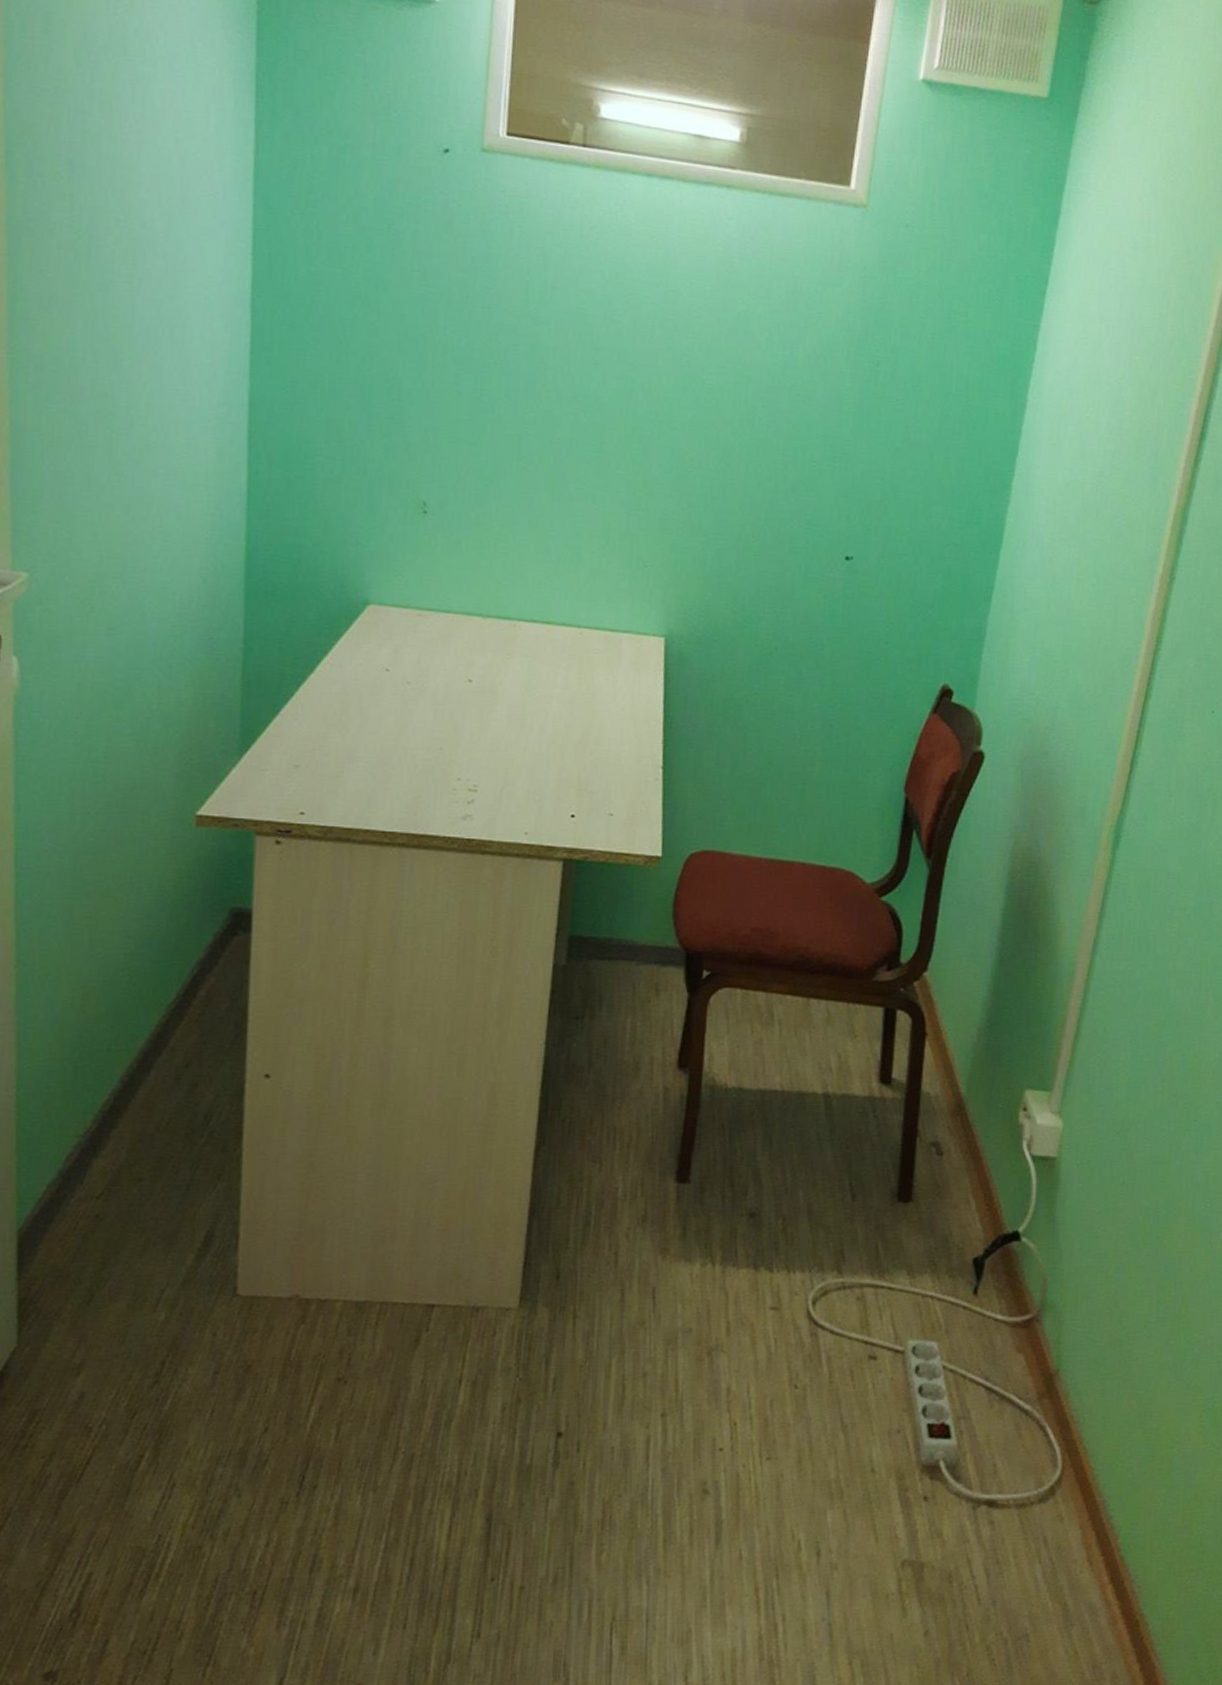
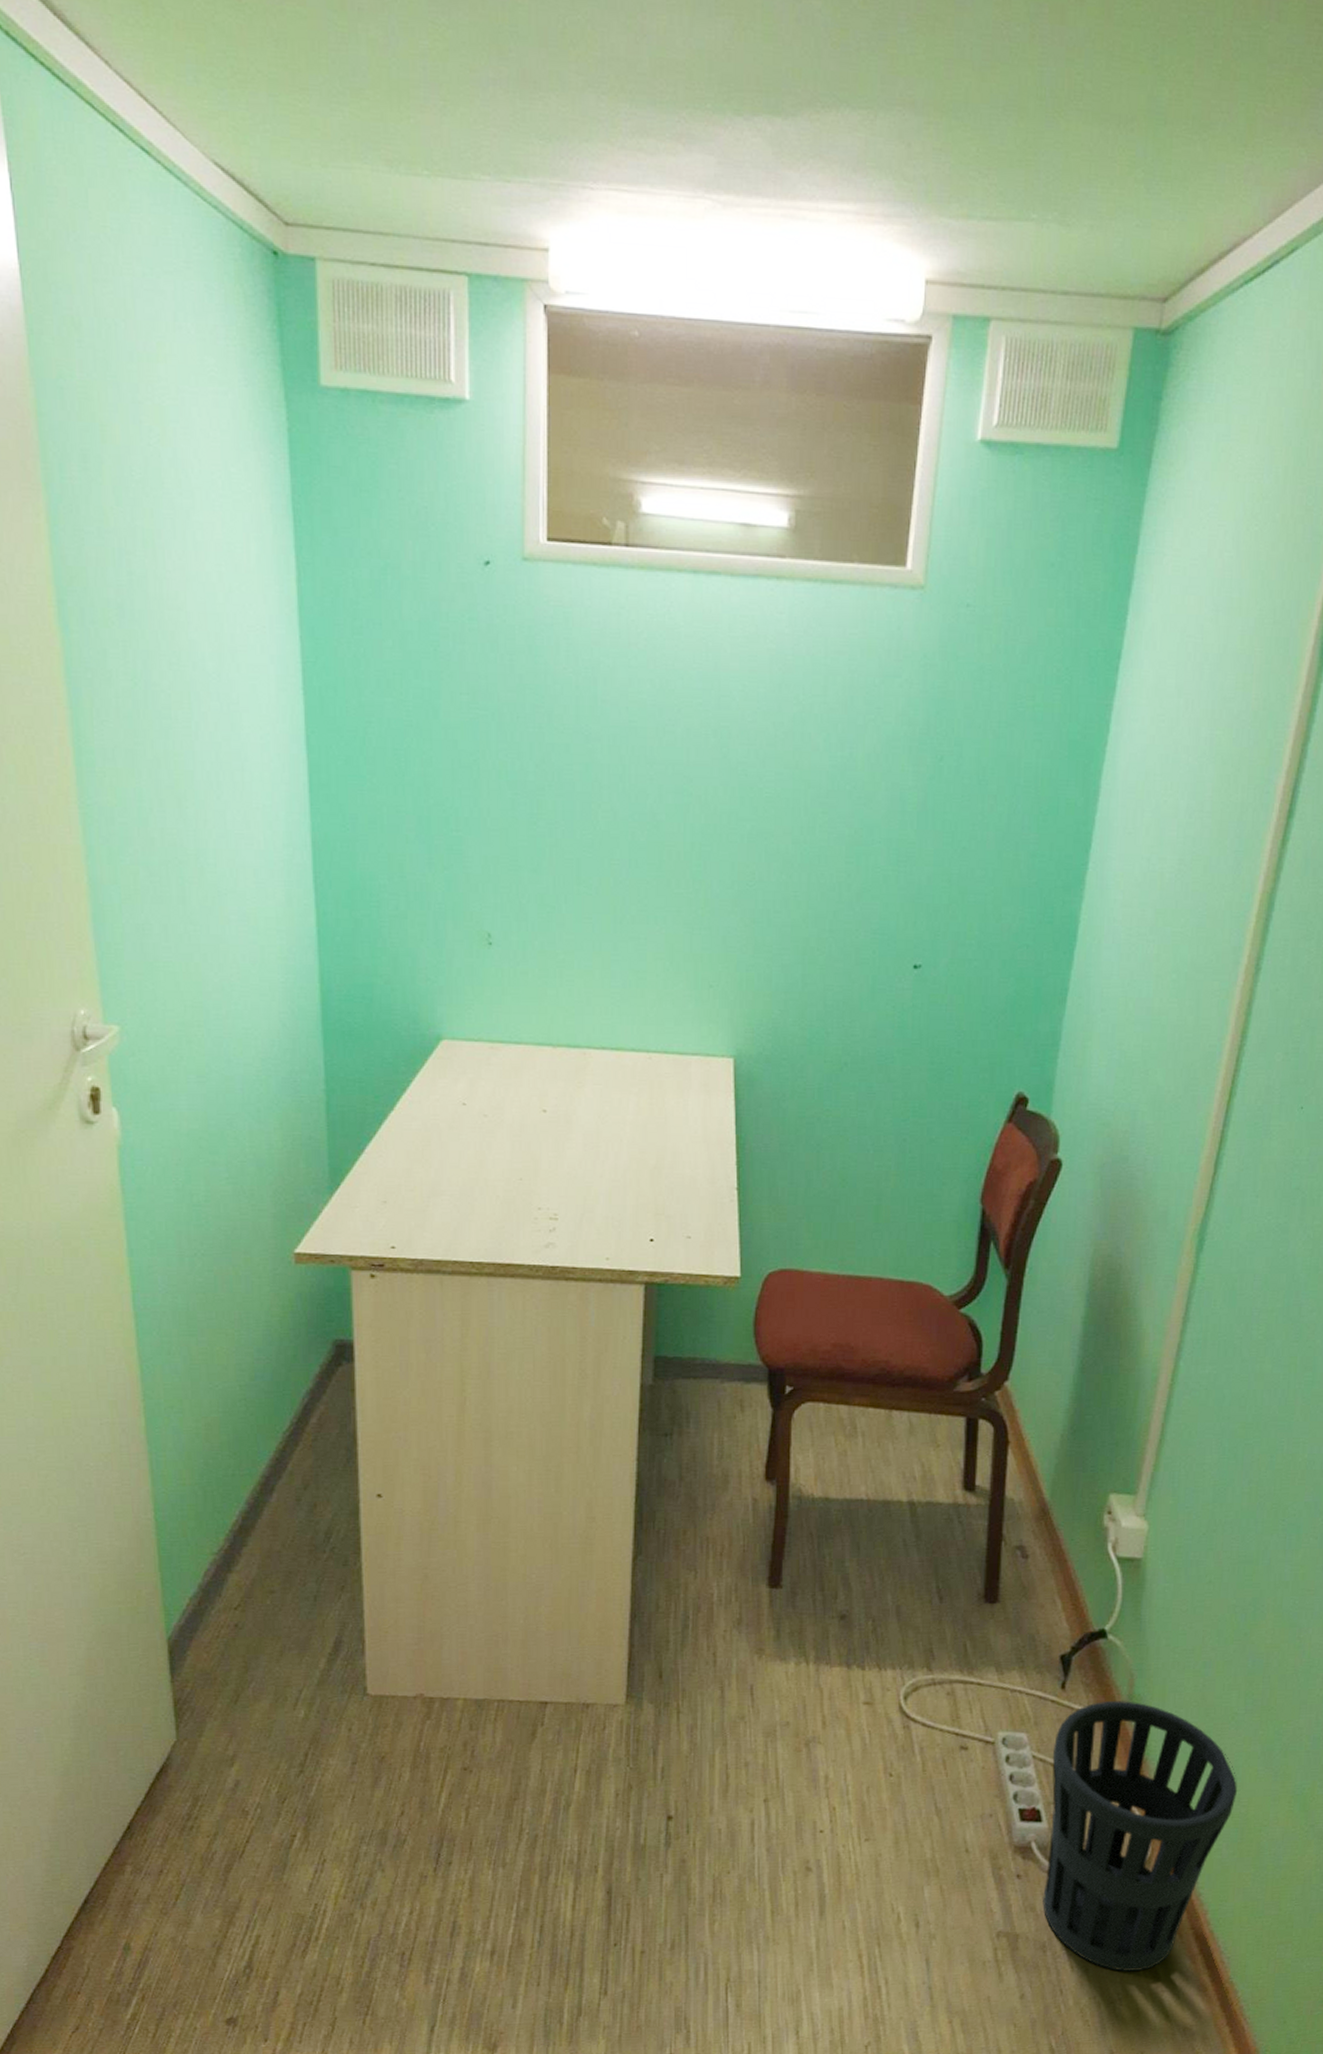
wastebasket: none [950,1307,1149,1603] -> present [1042,1700,1237,1971]

